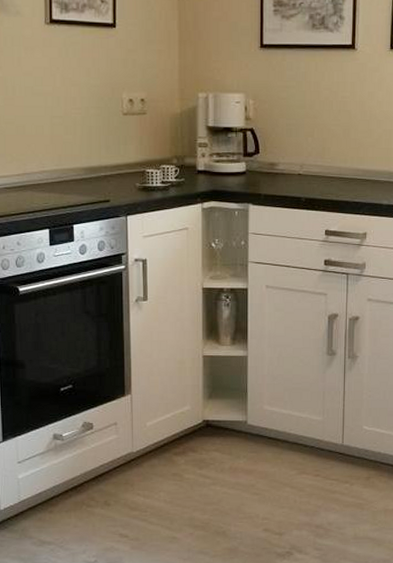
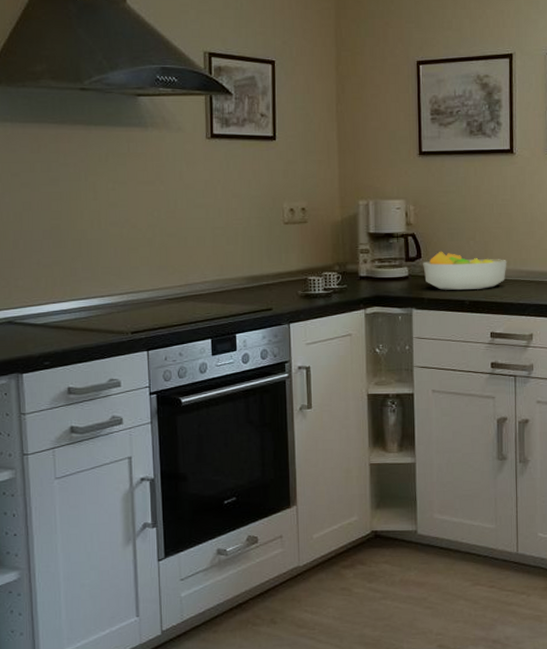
fruit bowl: none [261,147,344,187] -> present [423,251,507,290]

